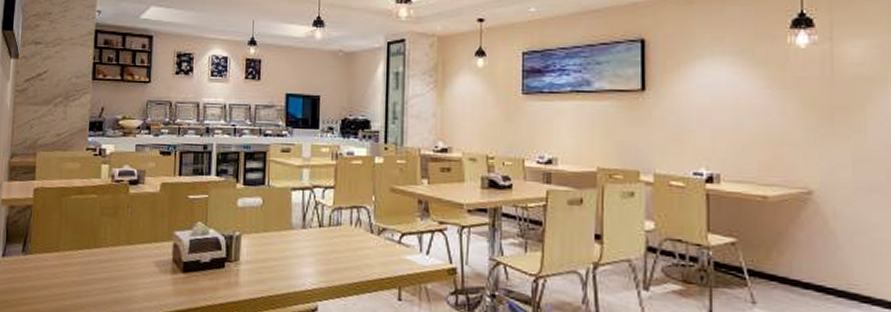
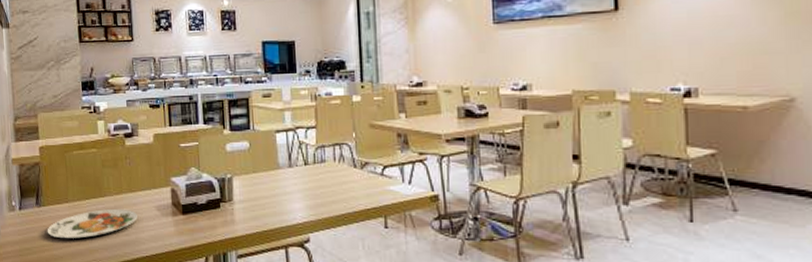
plate: none [30,261,133,293] -> present [47,208,138,239]

